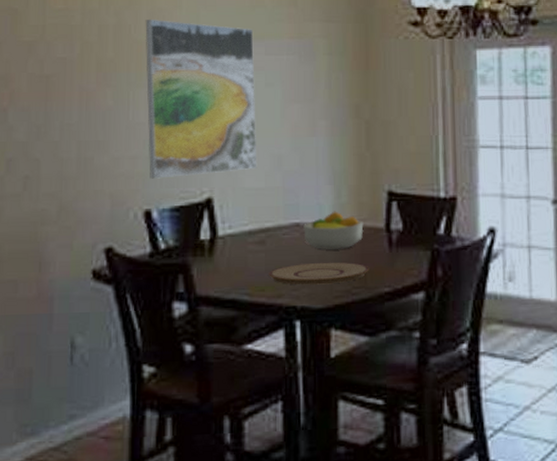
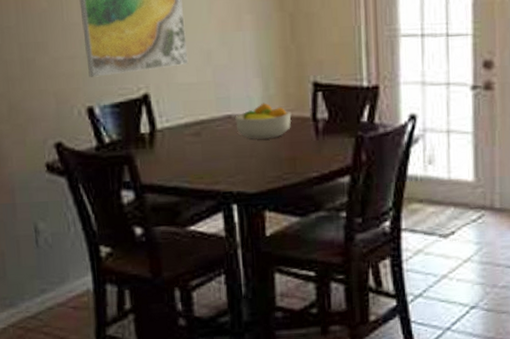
plate: present [269,262,369,285] -> none [206,150,298,173]

